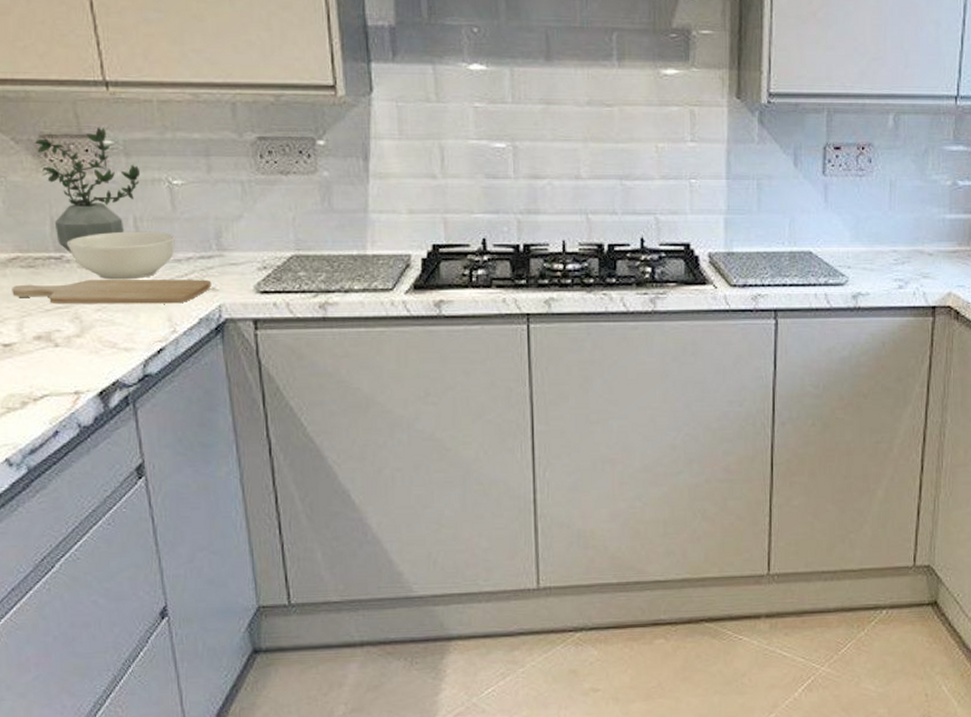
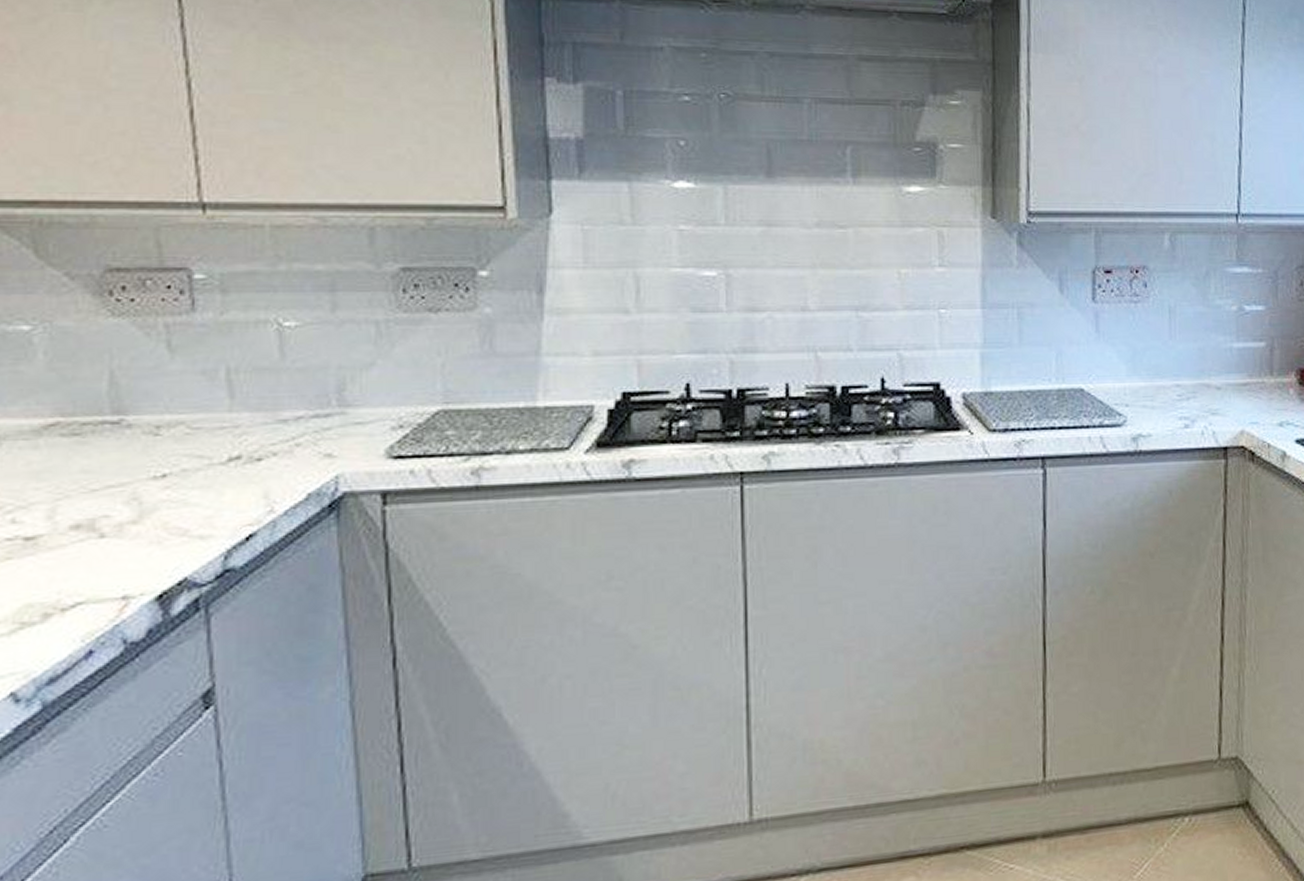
chopping board: present [12,279,212,304] -> none [44,444,327,482]
potted plant: present [34,127,141,253] -> none [96,258,241,416]
bowl: present [66,231,176,280] -> none [129,385,283,448]

